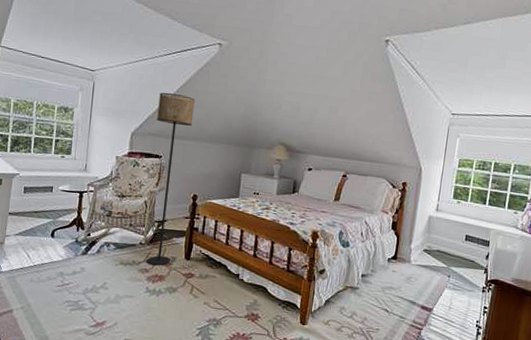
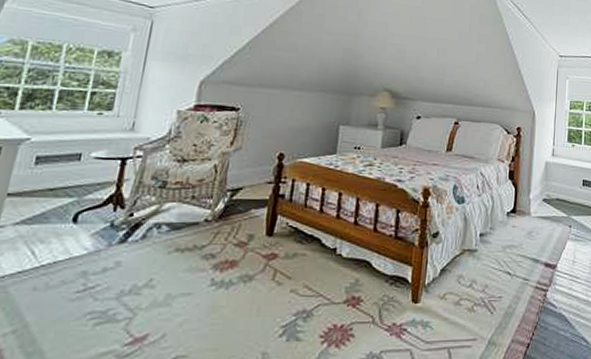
floor lamp: present [147,92,195,266] -> none [213,33,284,248]

